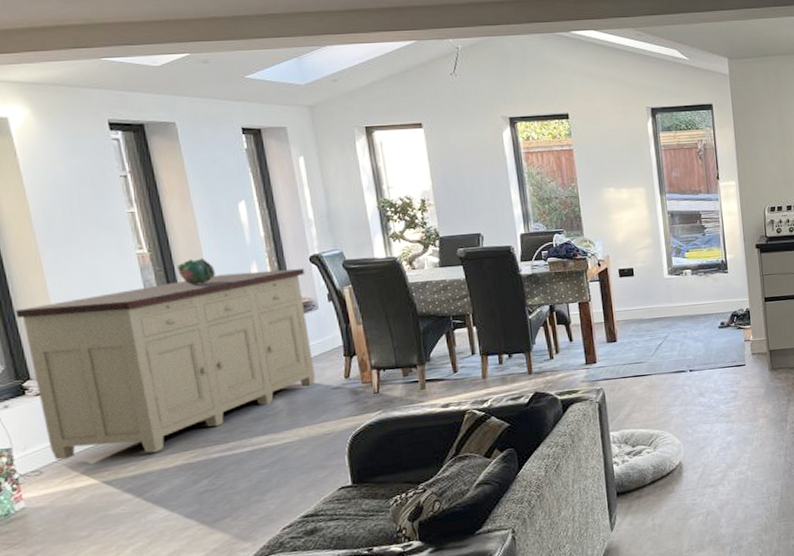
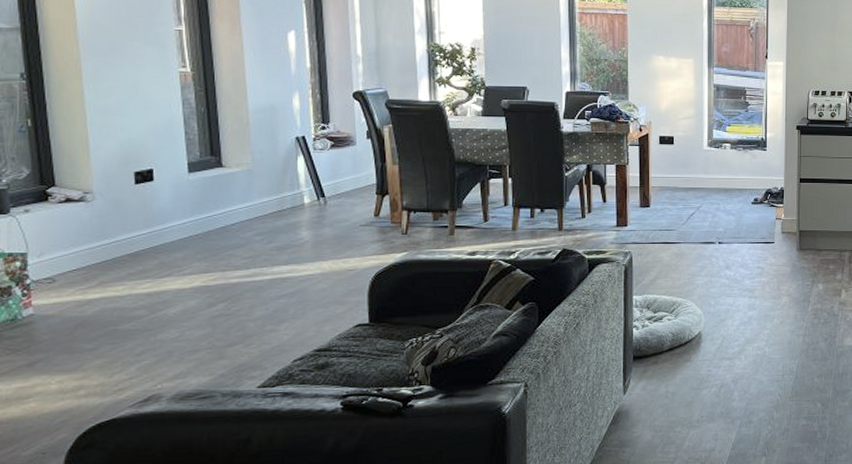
sideboard: present [15,268,315,460] -> none [48,101,347,272]
decorative bowl: present [177,258,215,285] -> none [219,82,256,108]

